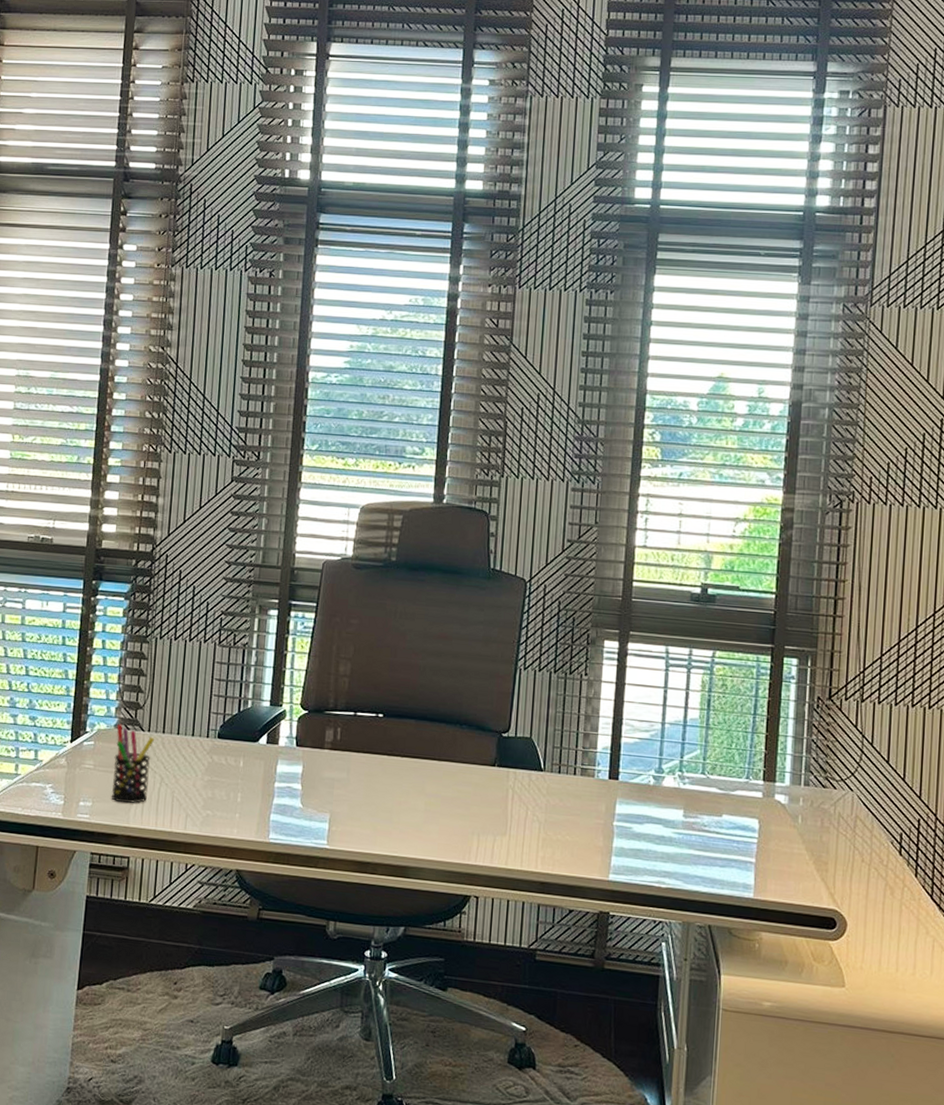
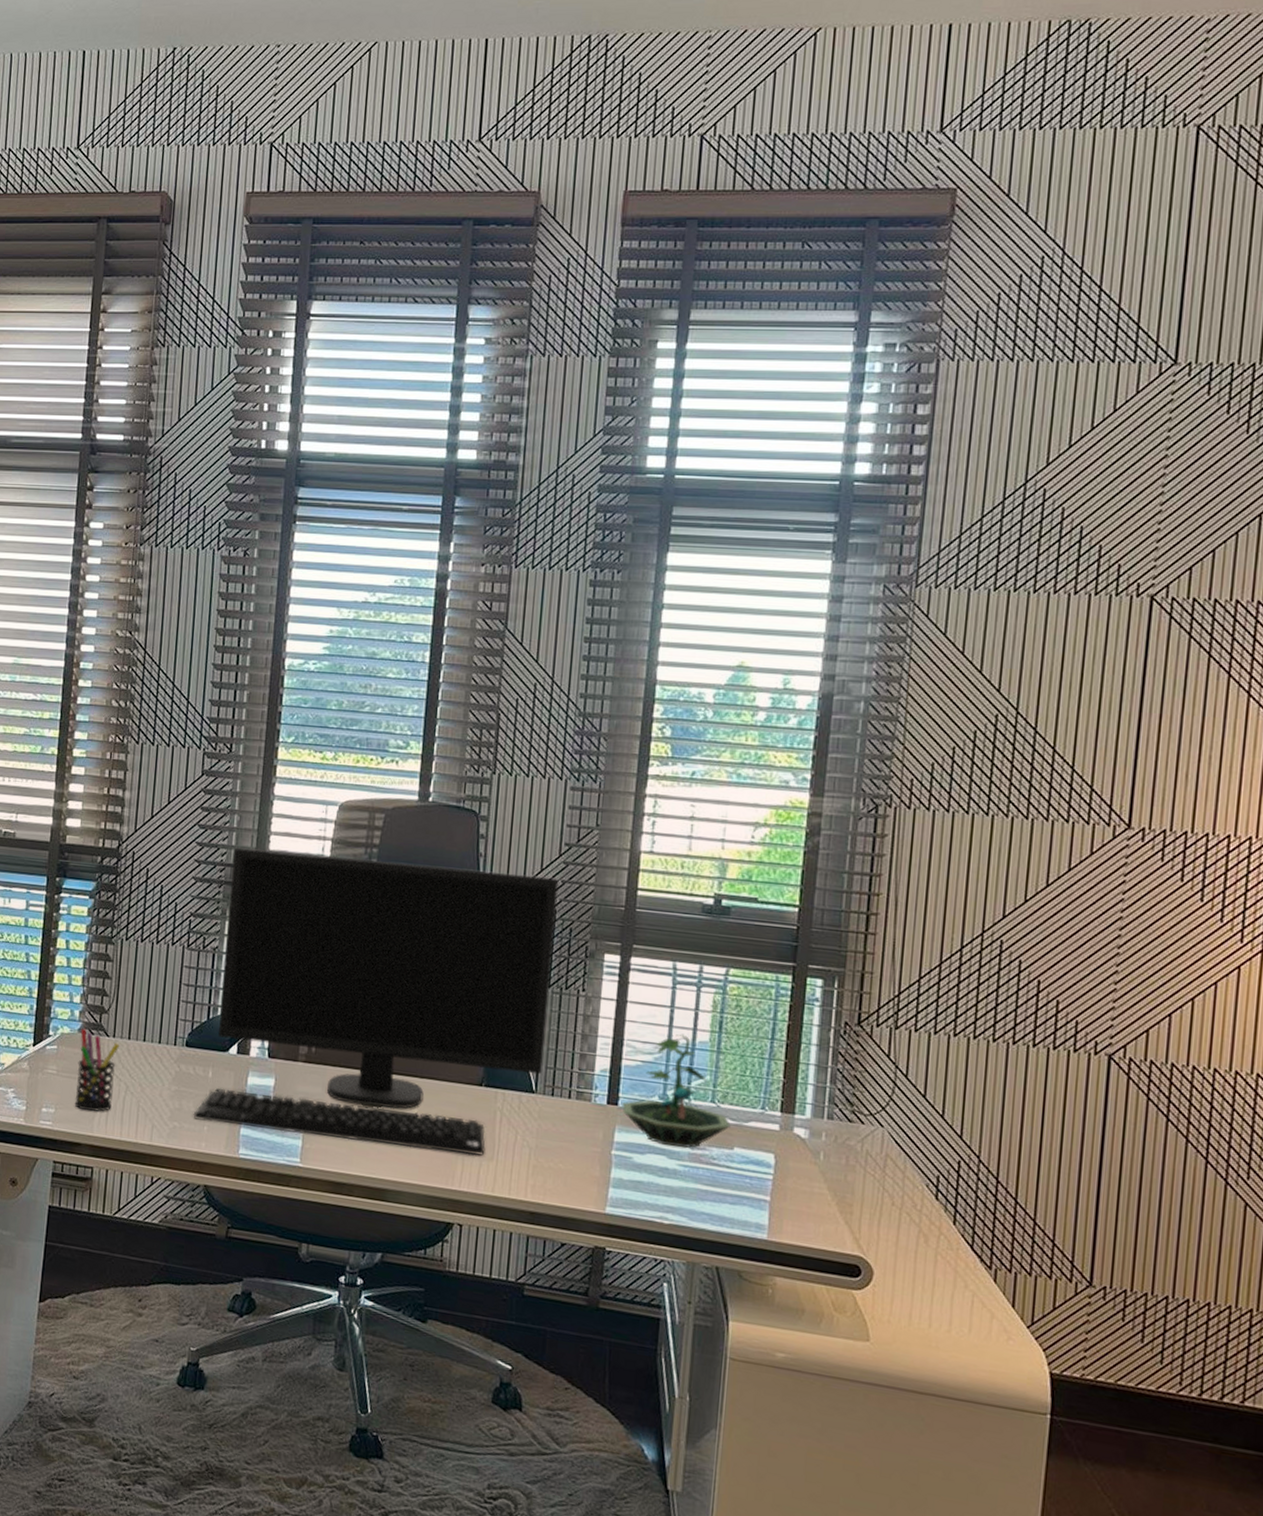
keyboard: none [225,776,499,832] -> present [193,1088,485,1156]
monitor: none [248,548,563,791] -> present [218,846,559,1109]
terrarium: none [622,712,719,818] -> present [622,1033,731,1149]

